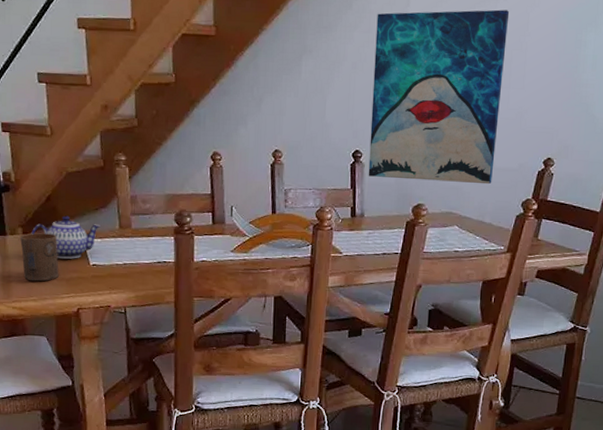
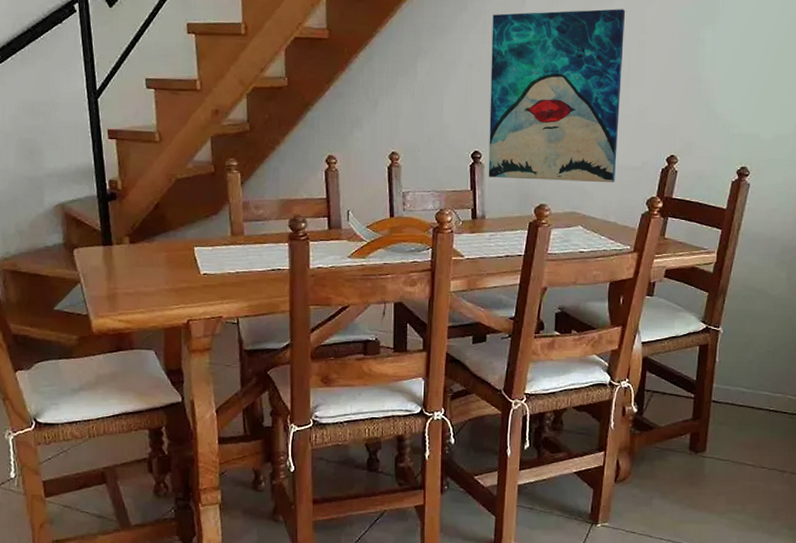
cup: present [20,233,59,282] -> none [127,242,168,293]
teapot: present [31,215,101,259] -> none [138,223,212,268]

